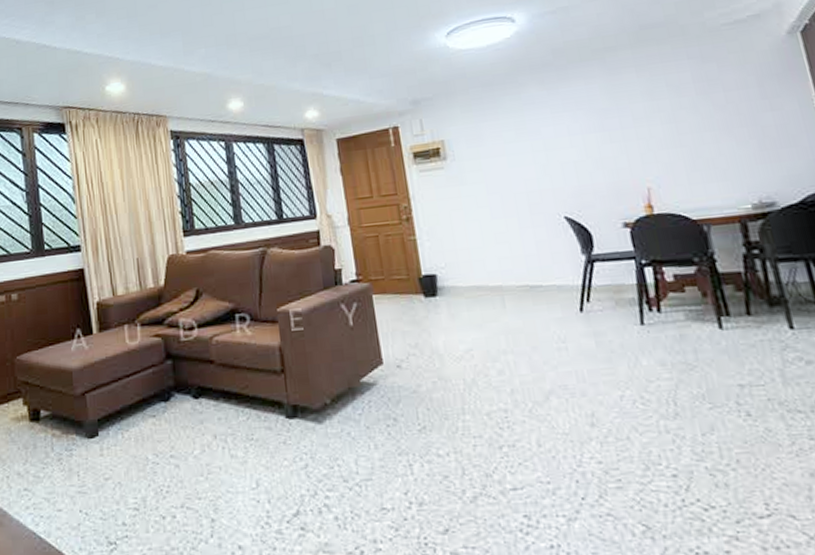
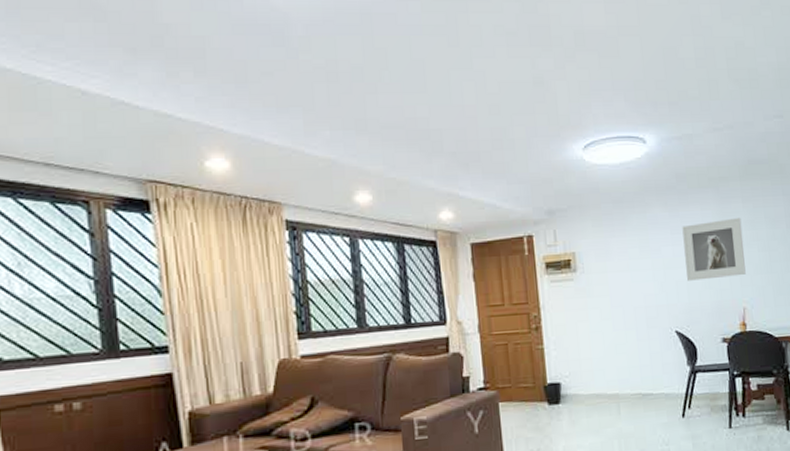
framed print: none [563,88,647,162] -> present [682,217,746,281]

